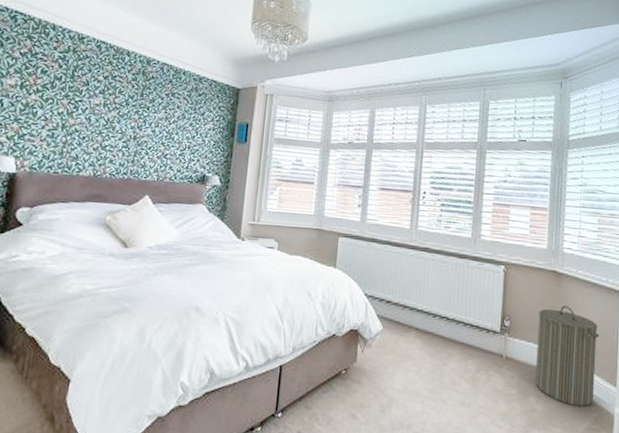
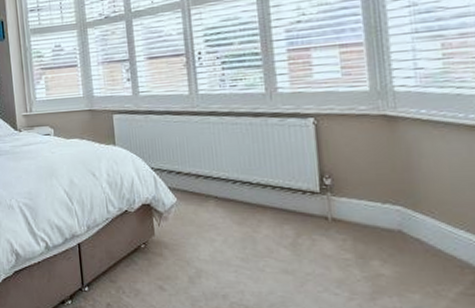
laundry hamper: present [535,305,599,406] -> none [369,153,466,268]

